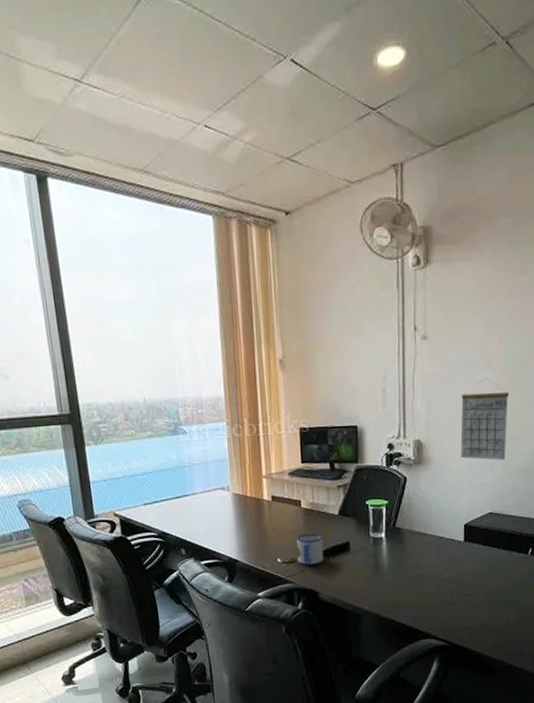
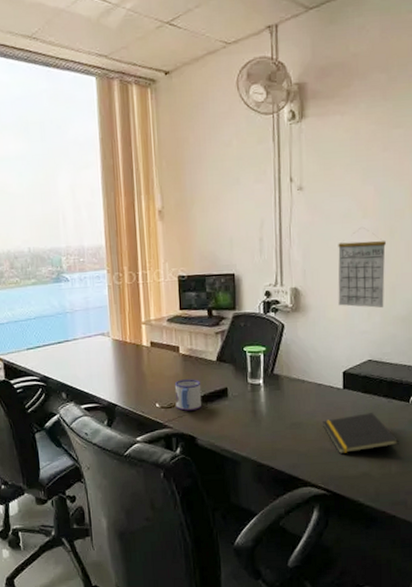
notepad: none [444,565,517,606] -> present [323,413,399,454]

